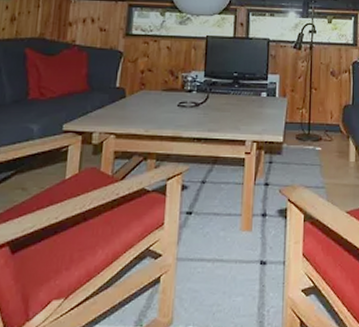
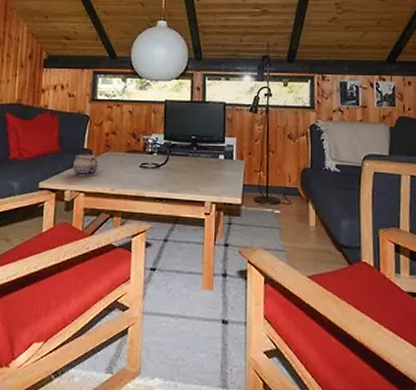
teapot: none [103,89,133,117] -> present [73,150,99,177]

